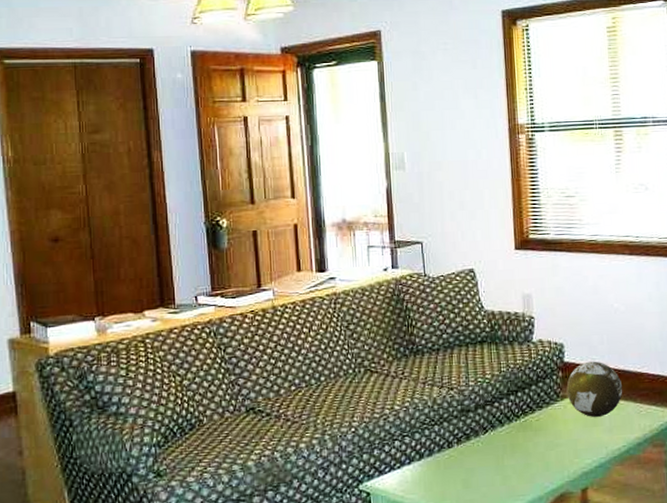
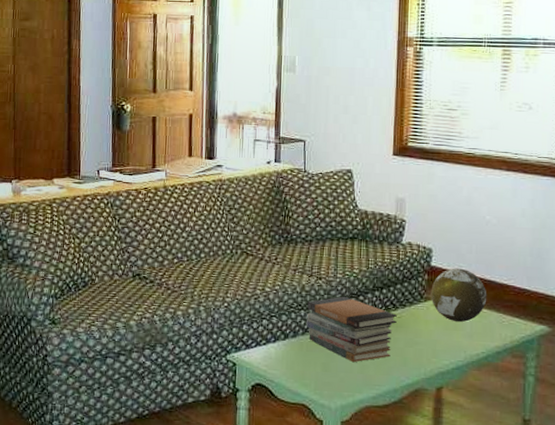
book stack: none [440,404,535,475] -> present [306,296,397,363]

